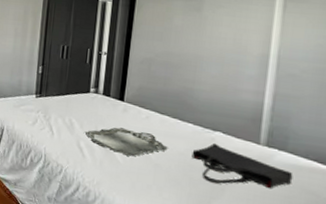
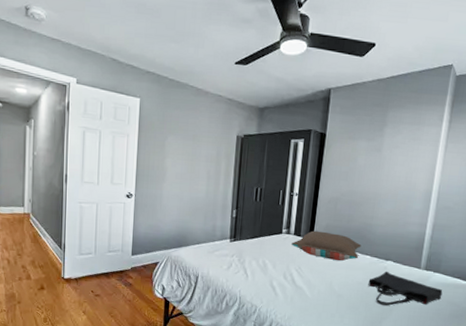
serving tray: present [84,127,168,157] -> none [277,264,349,290]
pillow: none [100,92,182,127] -> present [292,230,362,261]

